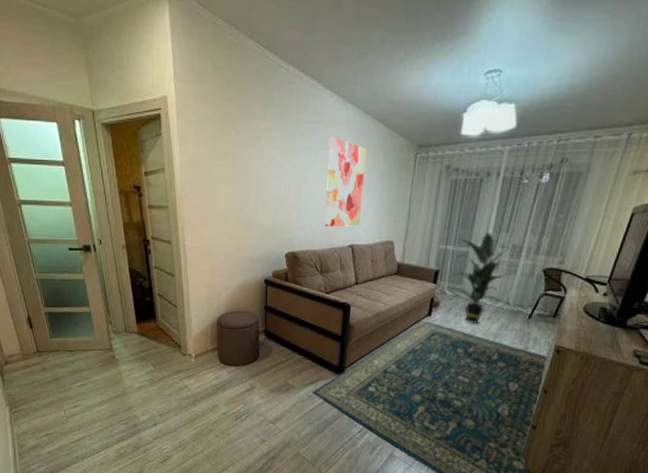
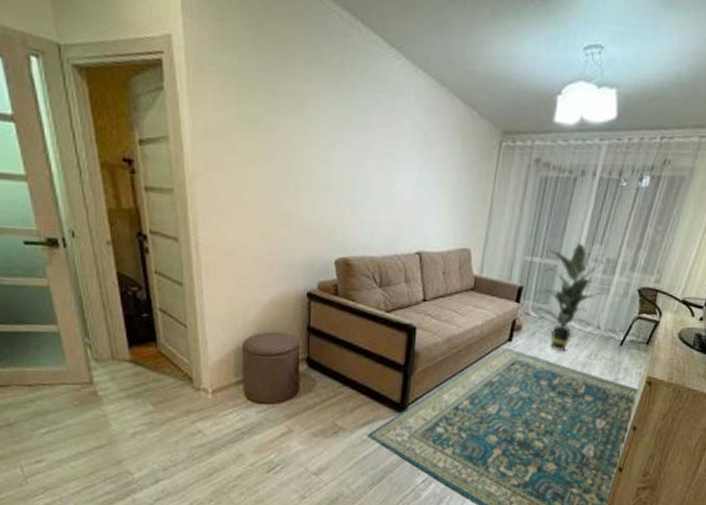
wall art: present [325,136,366,227] -> none [387,110,441,229]

